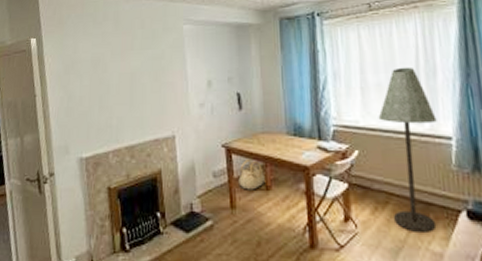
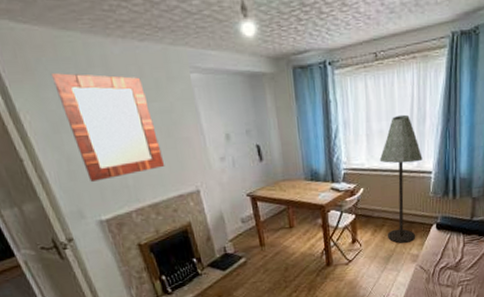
home mirror: none [74,25,148,120] -> present [50,73,165,183]
basket: present [238,160,265,190] -> none [265,205,288,230]

